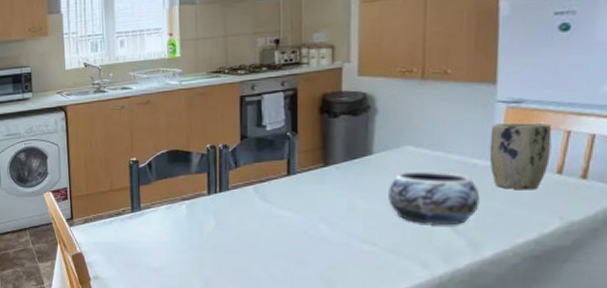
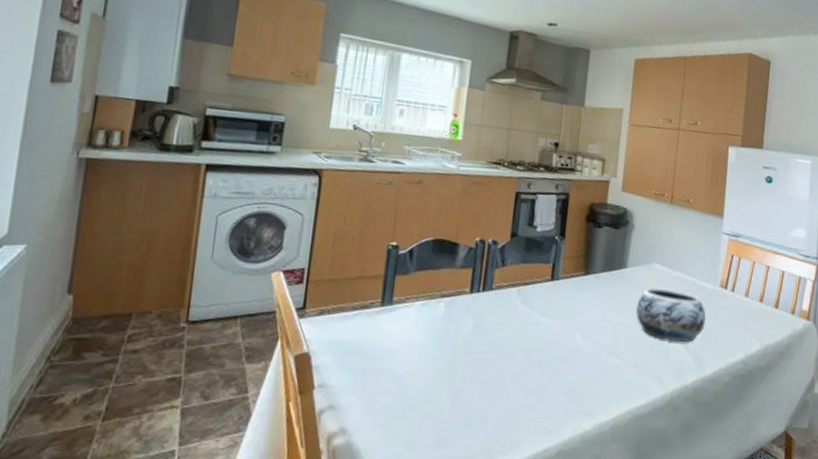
plant pot: present [489,122,552,190] -> none [714,253,758,315]

